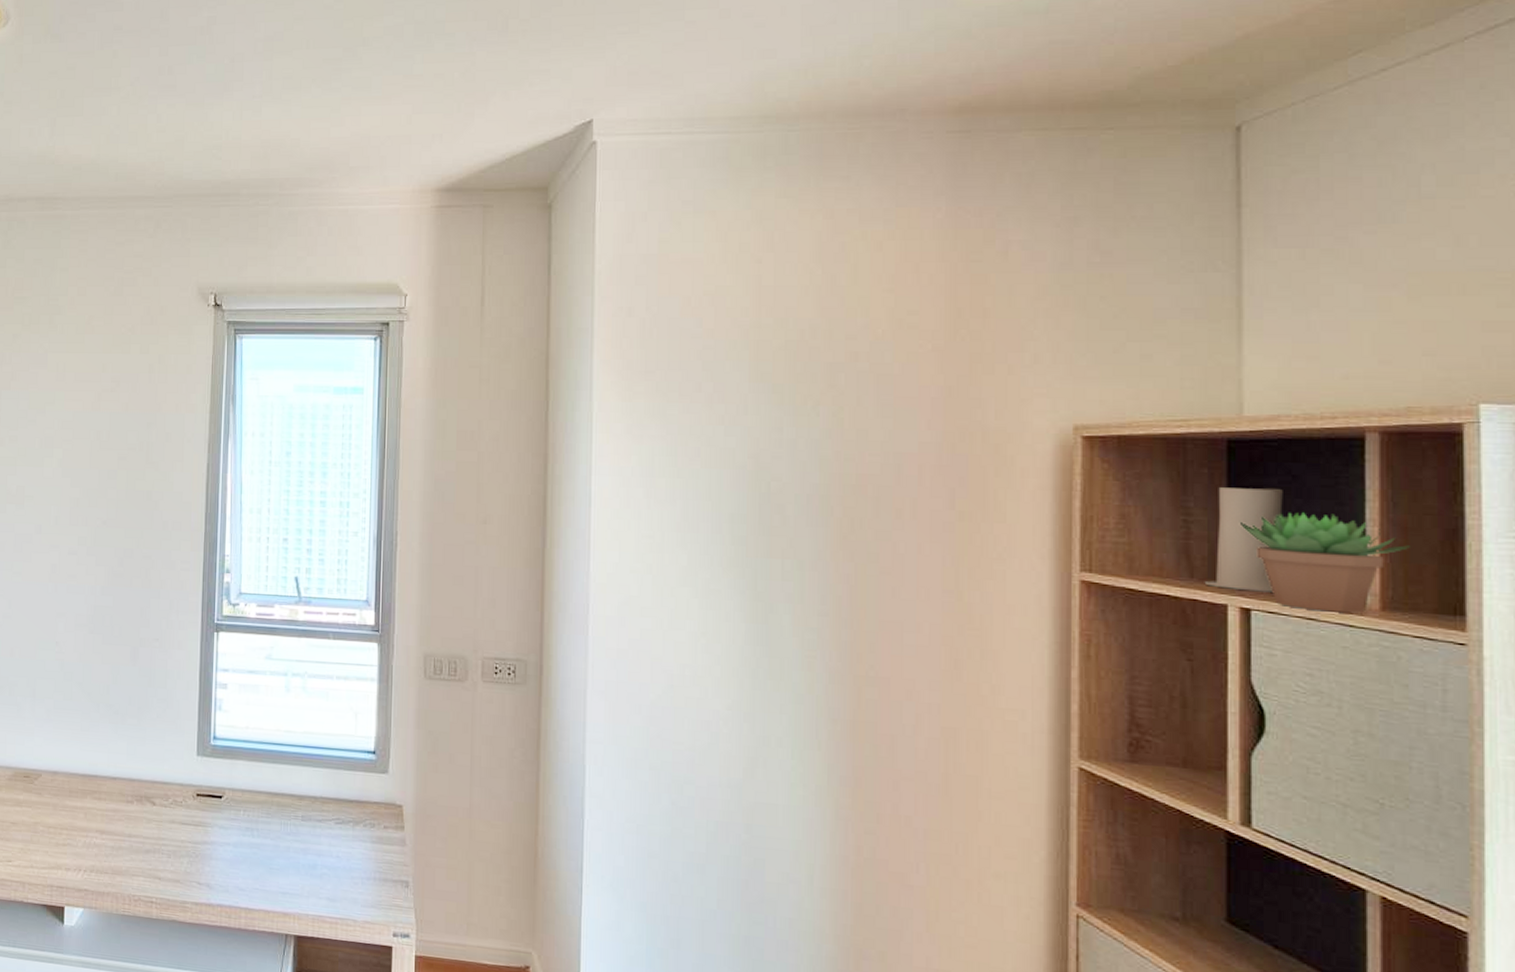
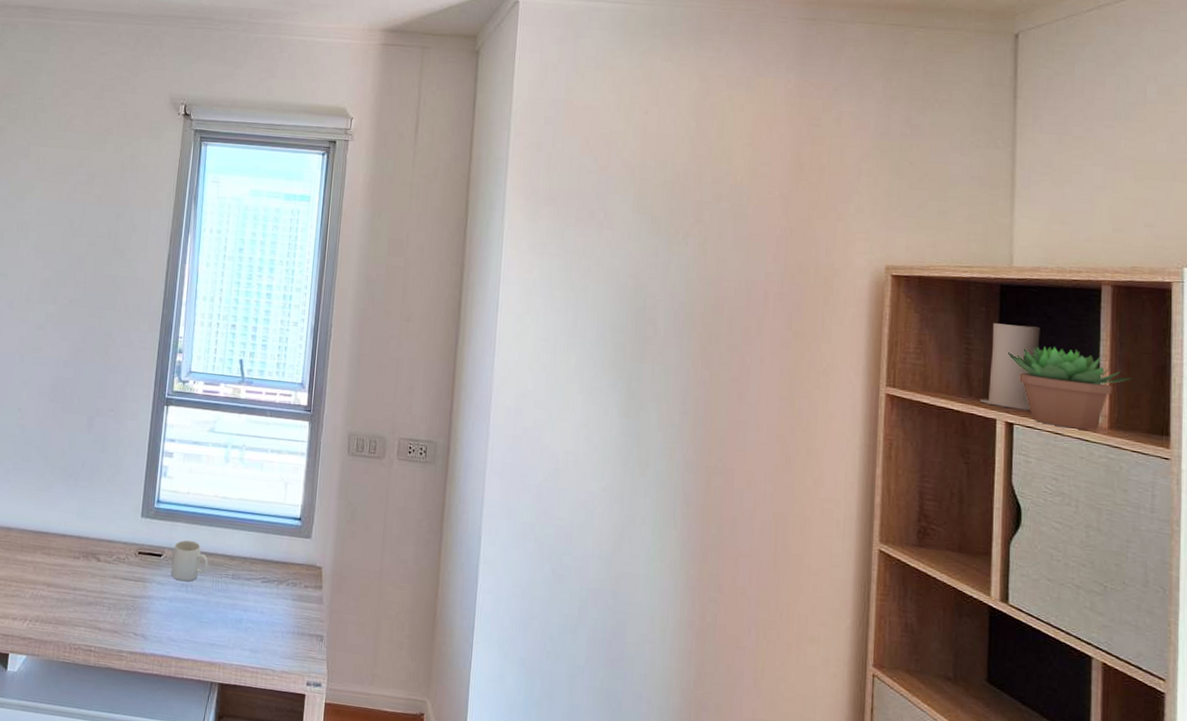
mug: none [234,779,274,825] -> present [171,540,208,582]

